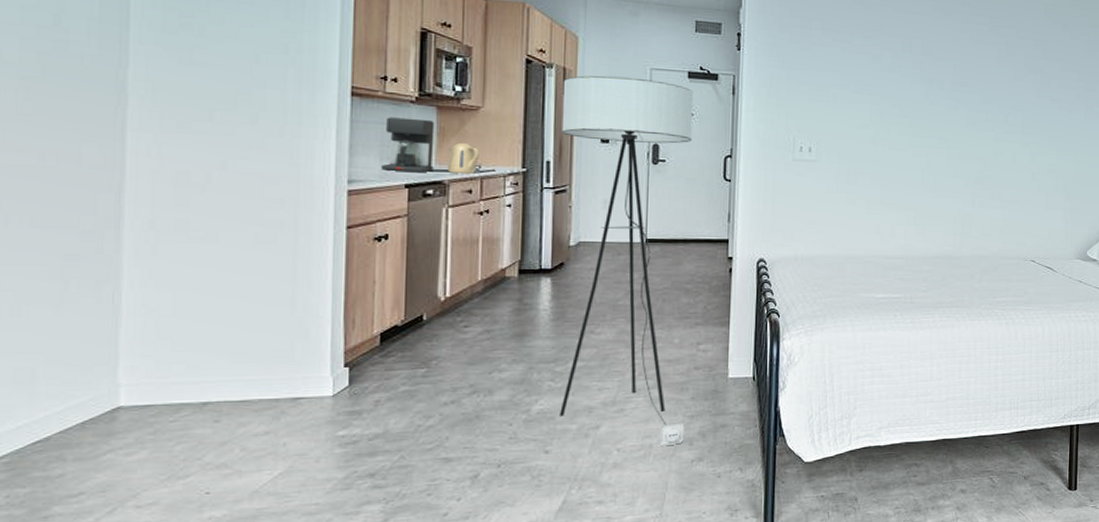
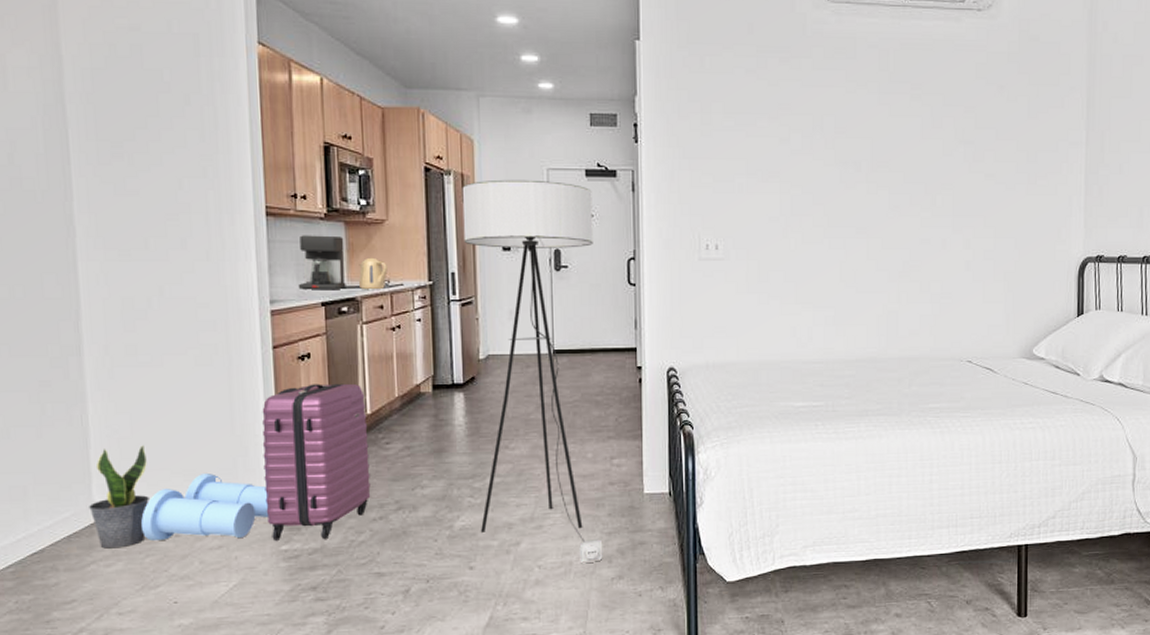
potted plant: none [112,325,188,436] -> present [89,445,149,549]
dumbbells: none [175,356,328,428] -> present [141,474,269,542]
suitcase: none [324,265,446,426] -> present [262,383,371,540]

